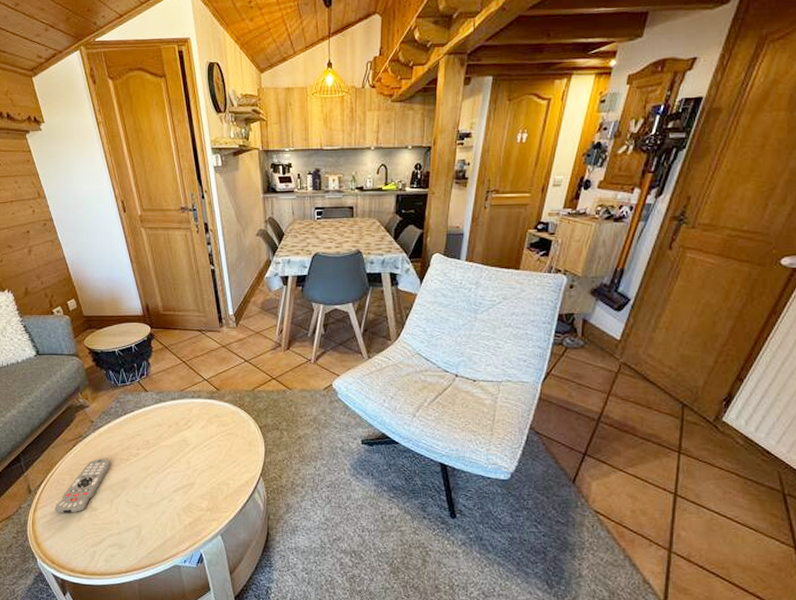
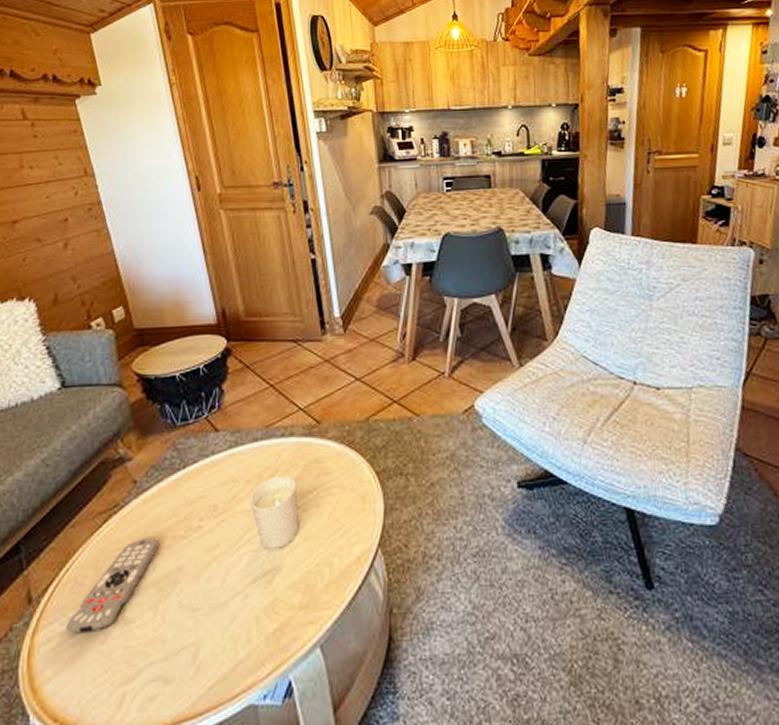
candle holder: none [171,425,206,472] -> present [249,476,300,549]

